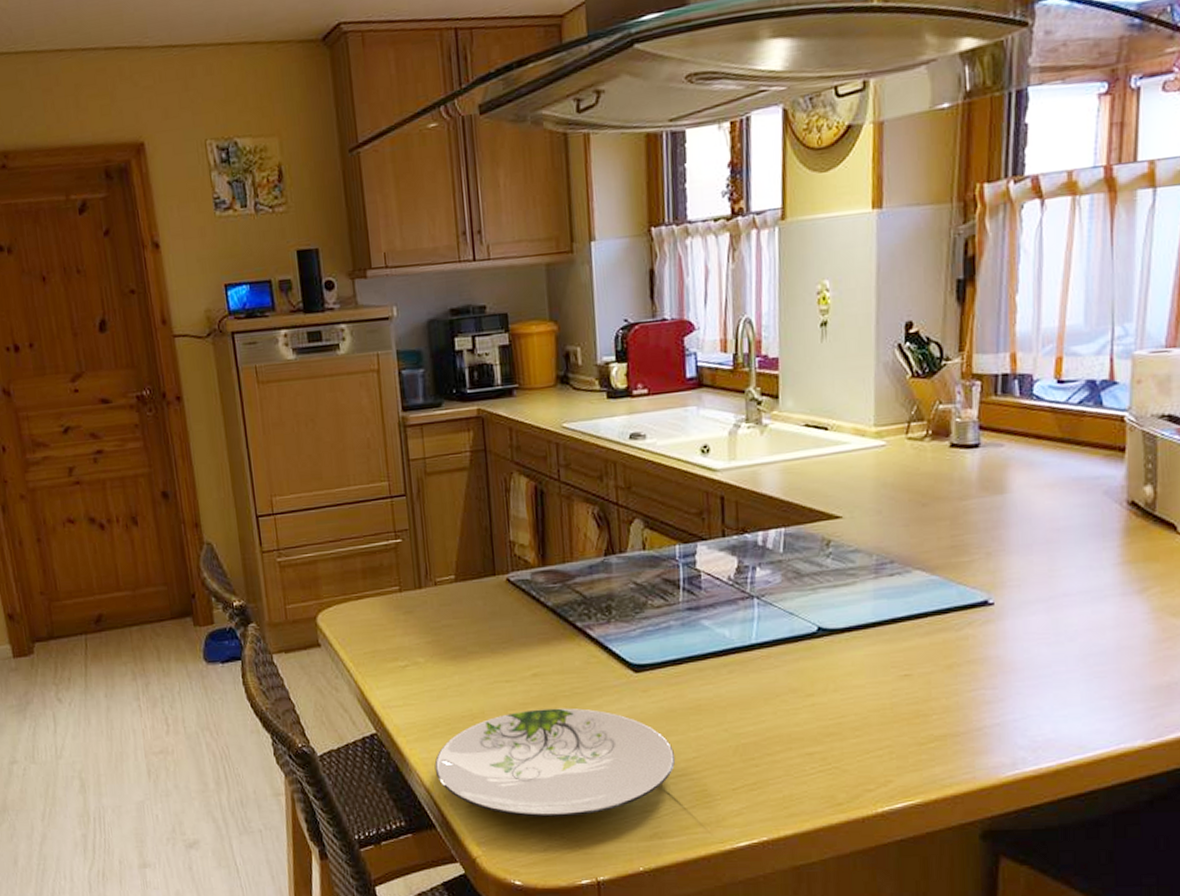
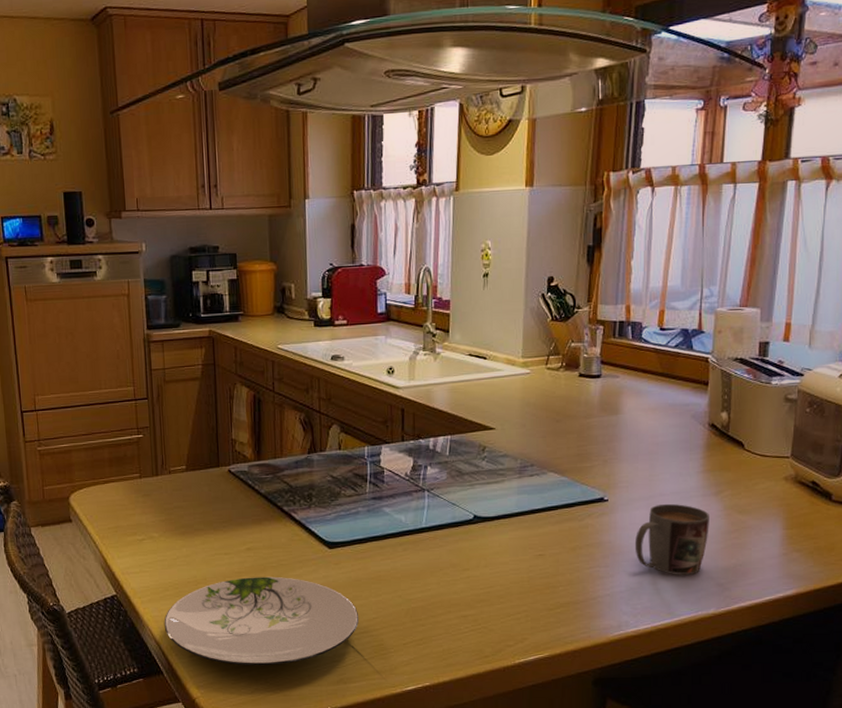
mug: none [1031,605,1132,699] -> present [634,503,709,576]

